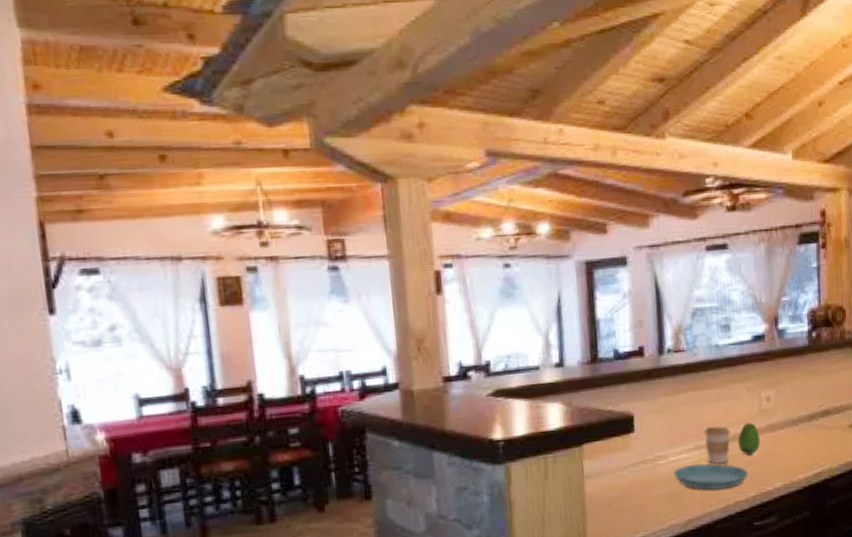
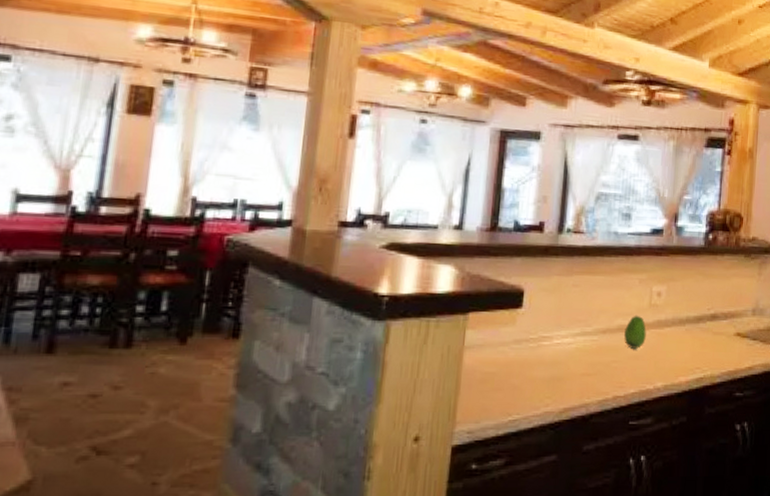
saucer: present [674,463,749,490] -> none [556,350,631,381]
coffee cup: present [703,426,731,464] -> none [591,313,618,353]

